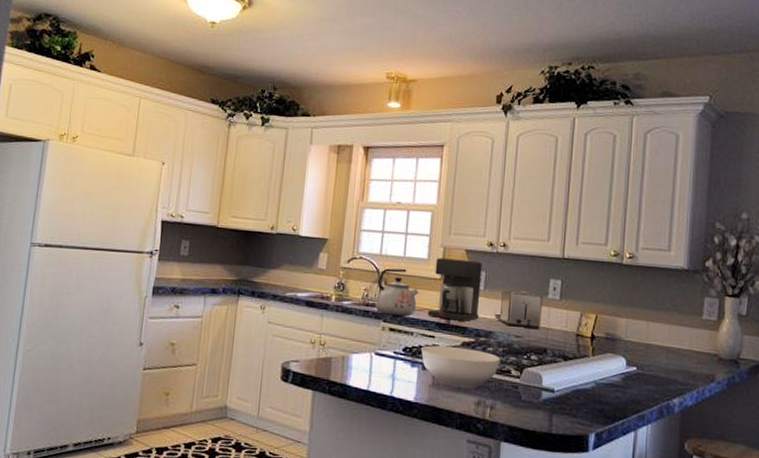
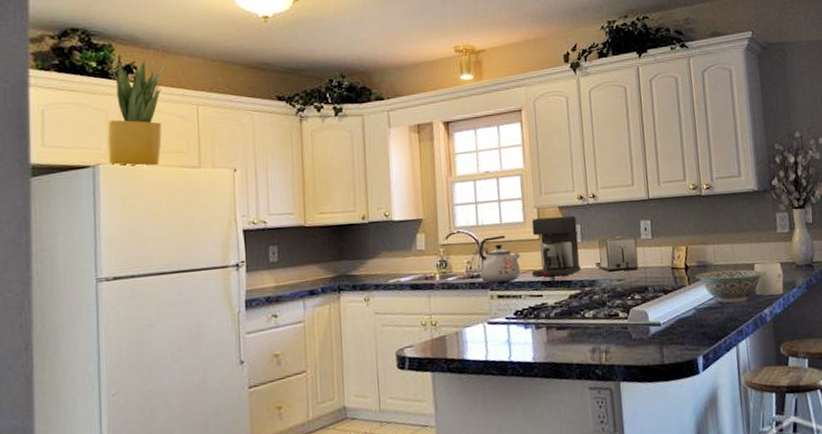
planter: none [57,45,119,149] -> present [107,59,165,166]
bowl: present [420,345,501,388] -> none [531,300,608,340]
ceramic bowl: none [600,345,682,386] -> present [695,269,767,304]
mug: none [666,346,702,387] -> present [753,261,784,296]

